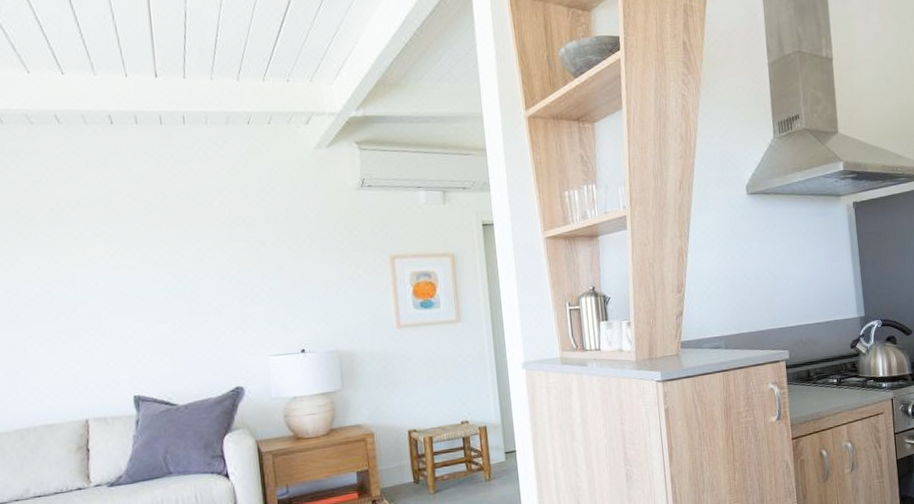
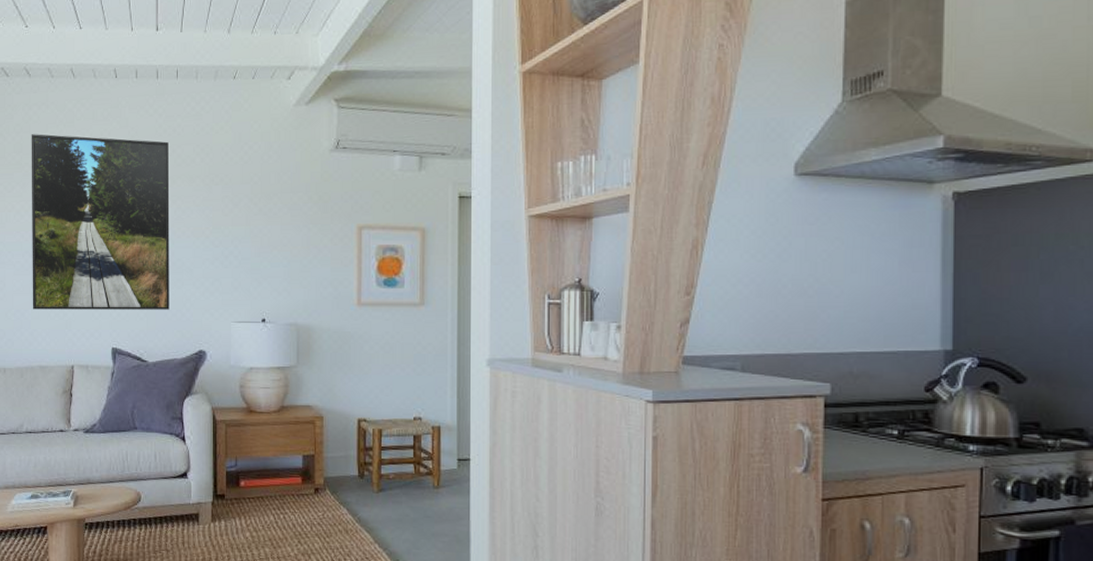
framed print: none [9,183,198,367] -> present [31,134,170,310]

